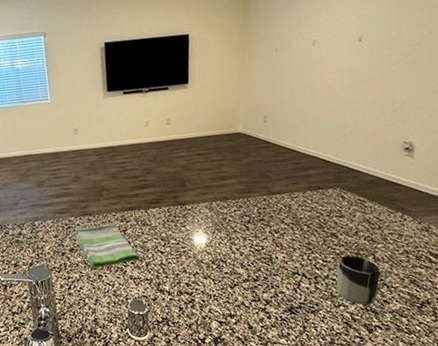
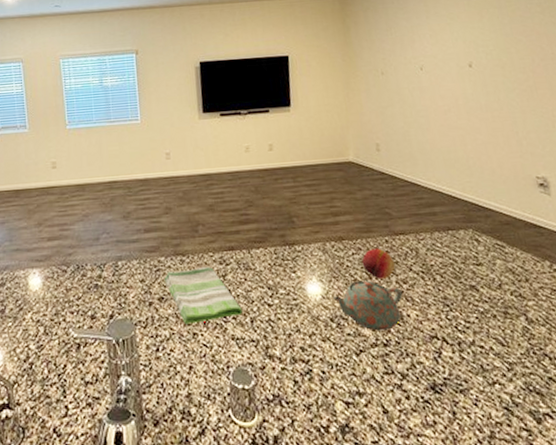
teapot: none [215,231,274,270] -> present [333,280,403,331]
fruit: none [242,205,270,230] -> present [362,248,395,279]
cup: present [336,256,381,305] -> none [484,315,539,384]

